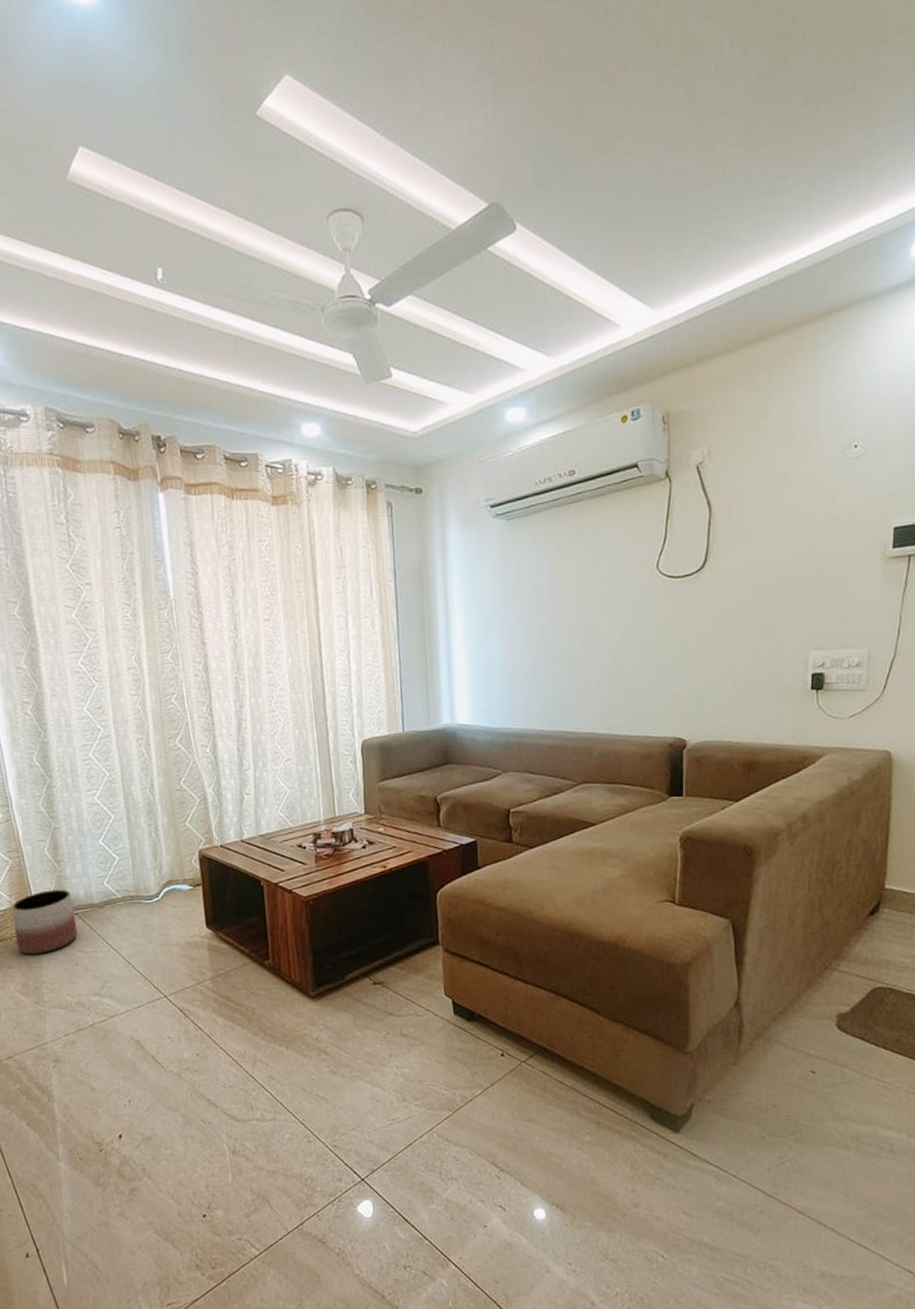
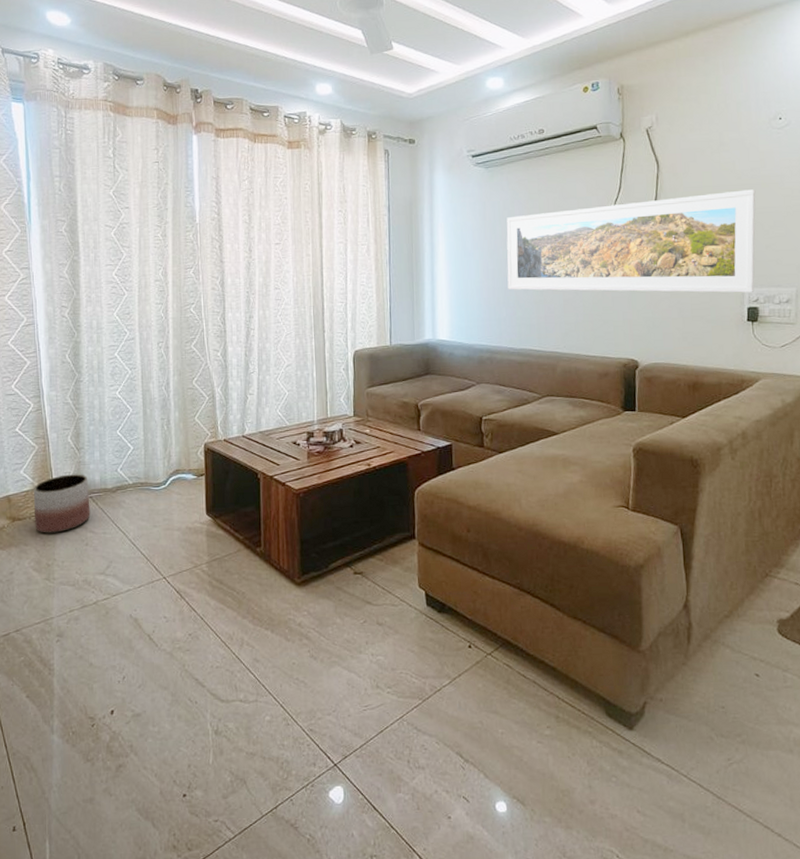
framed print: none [533,534,825,664] -> present [506,189,756,293]

